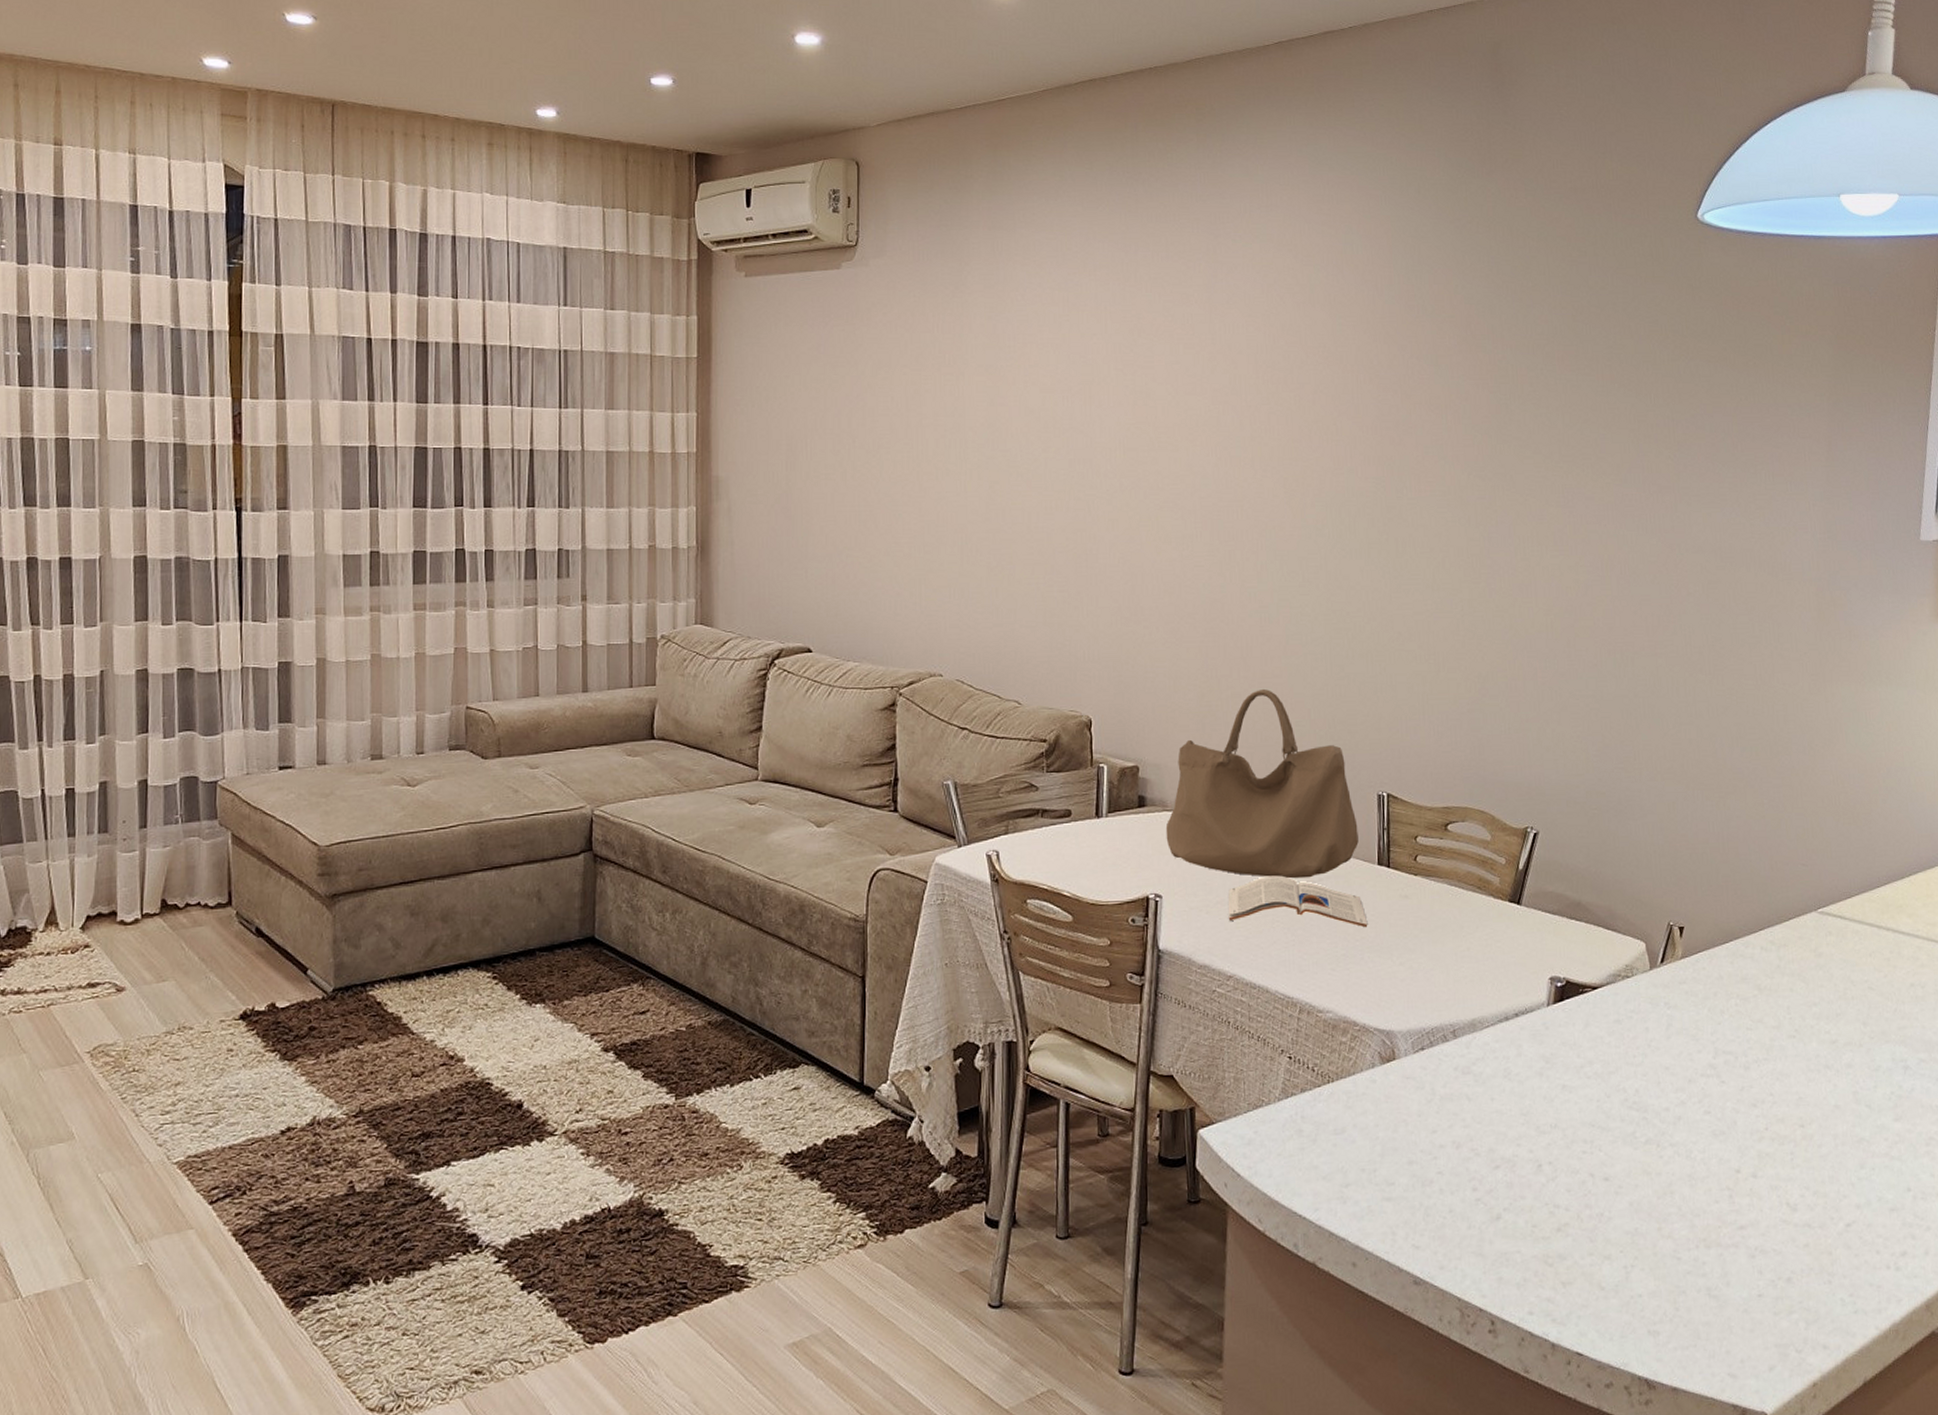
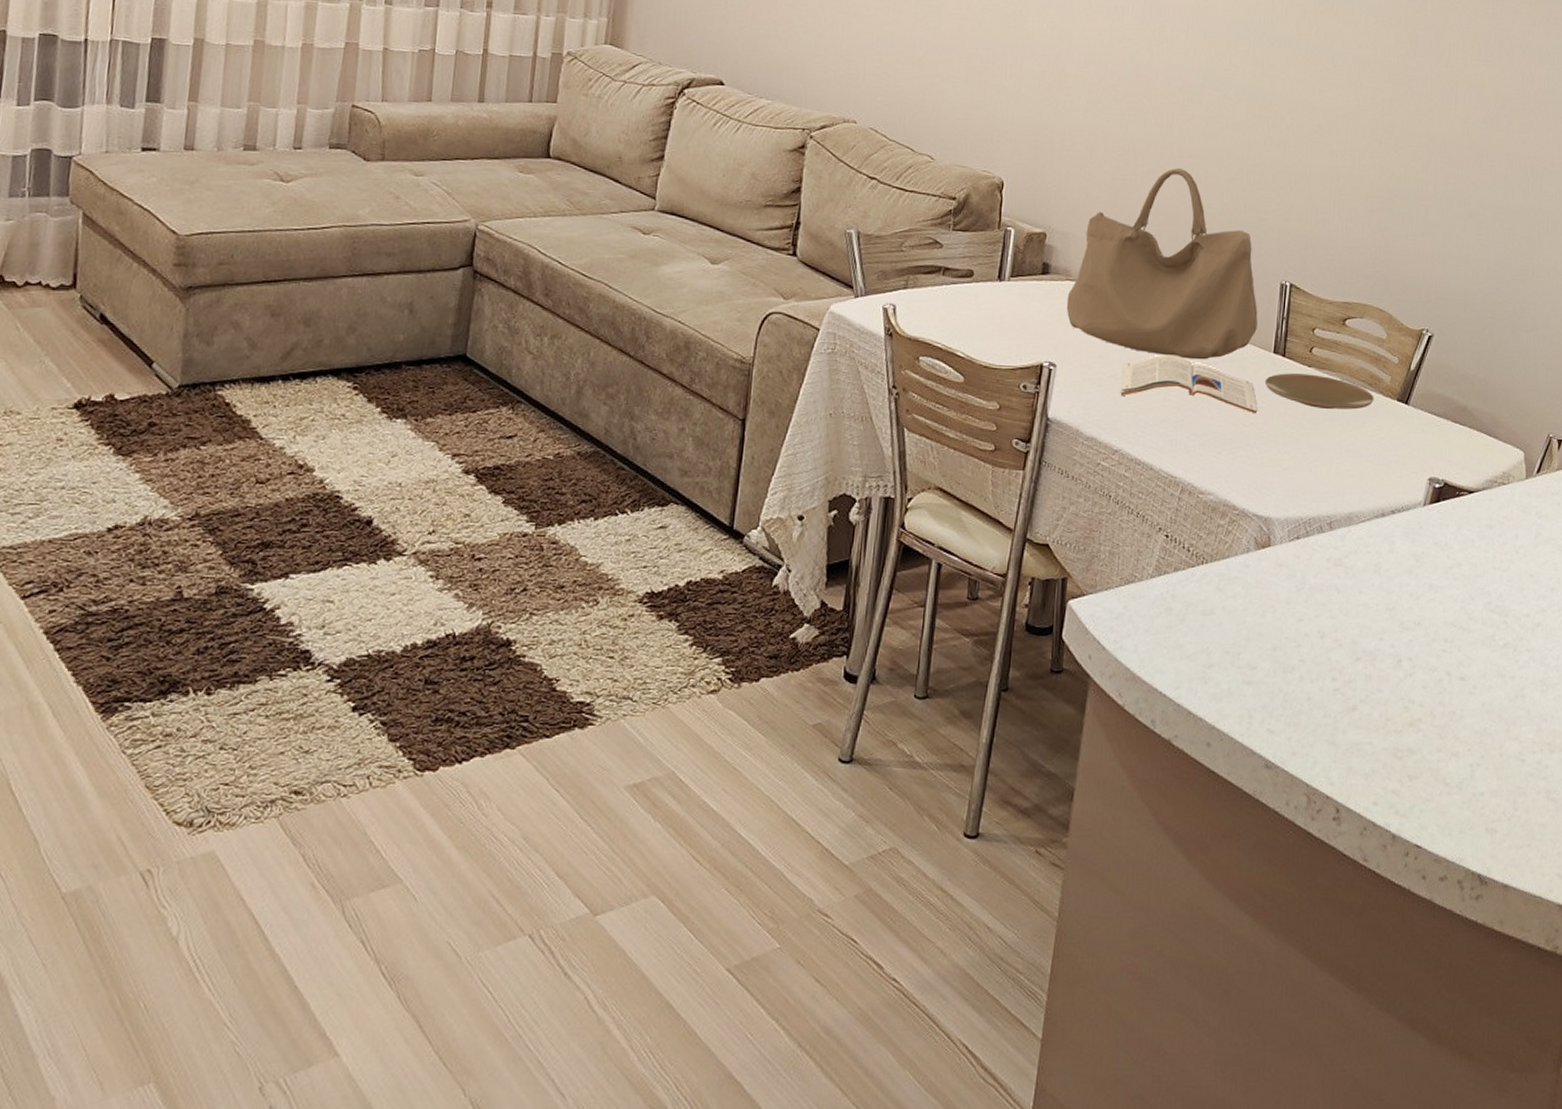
plate: none [1372,882,1485,917] -> present [1264,373,1374,410]

